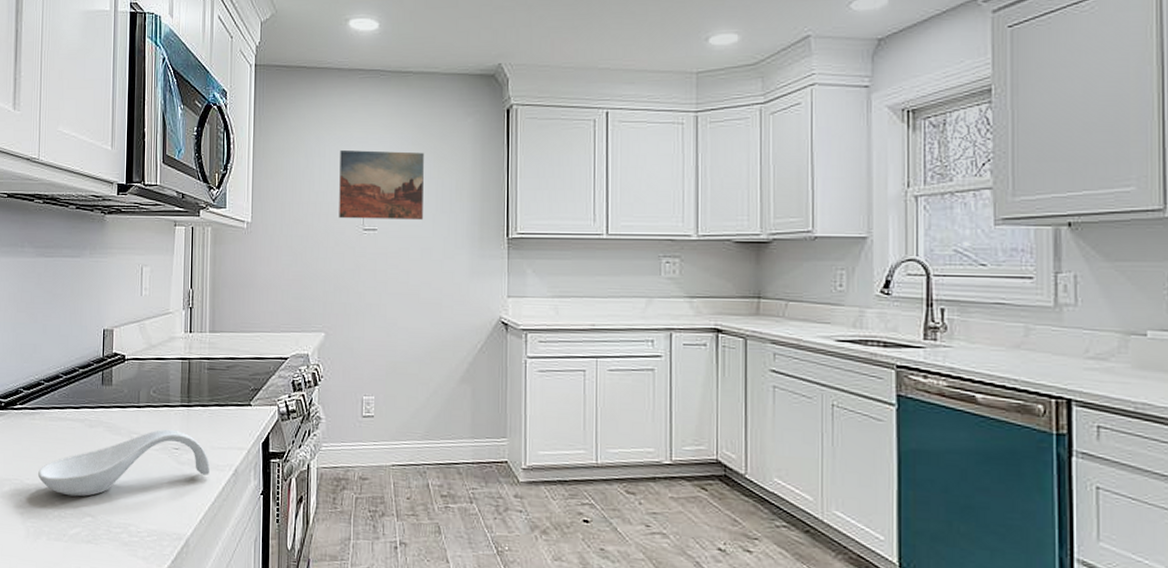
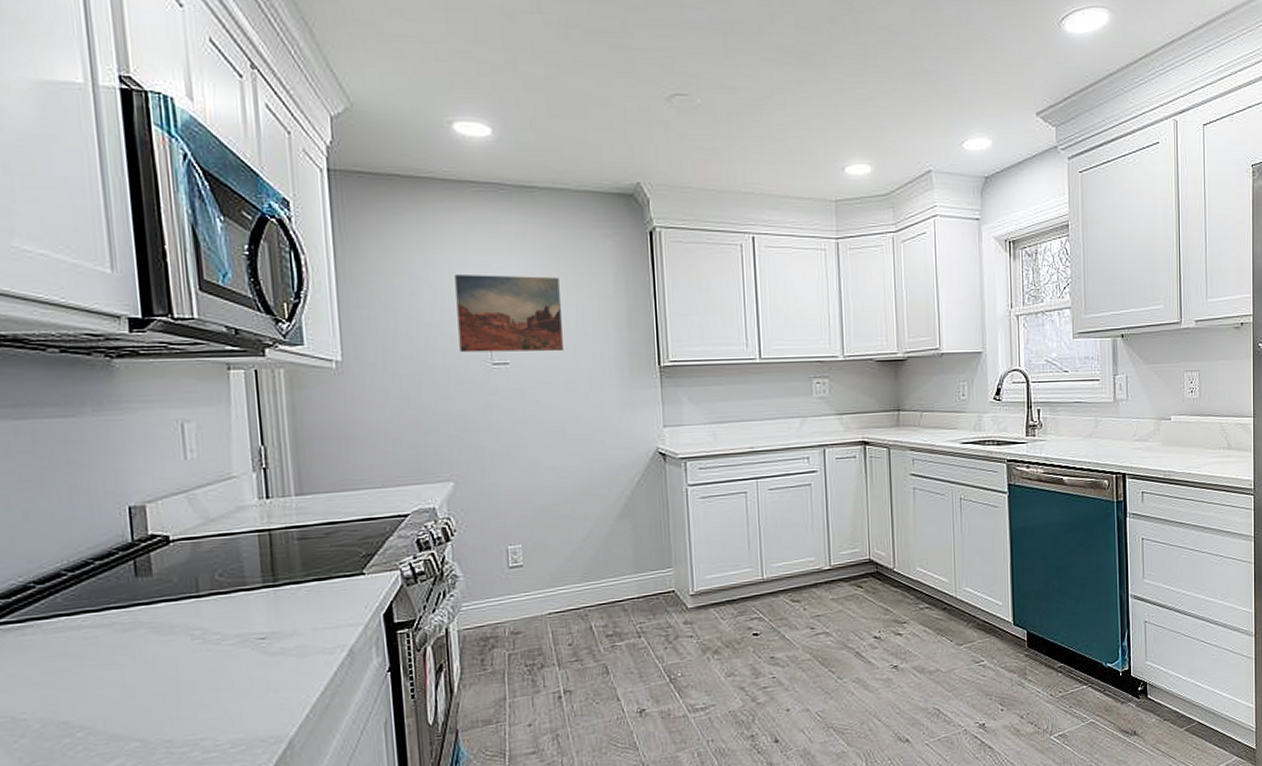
spoon rest: present [38,430,210,497] -> none [41,617,314,723]

